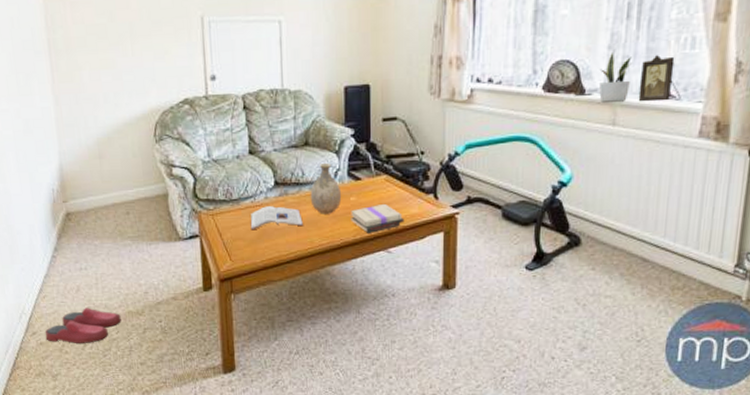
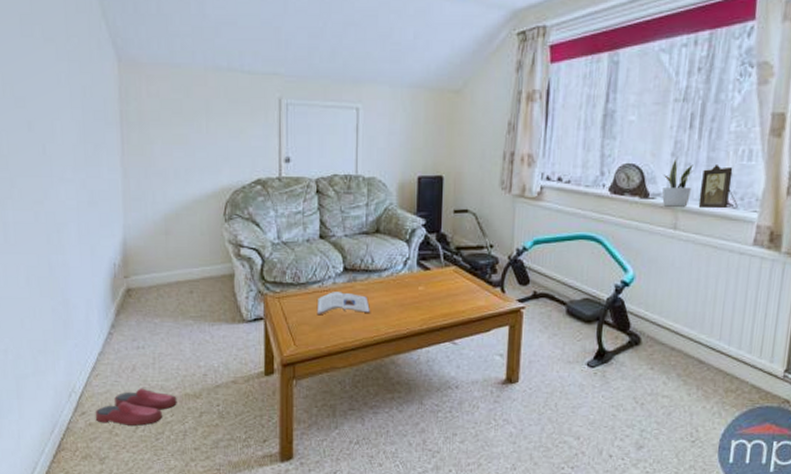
vase: present [310,162,342,214] -> none [378,250,410,303]
books: present [351,203,404,233] -> none [418,294,471,324]

